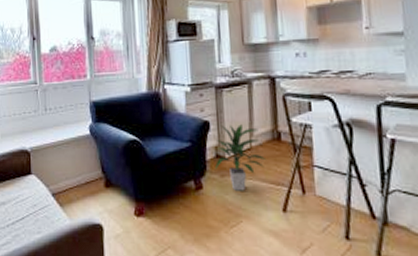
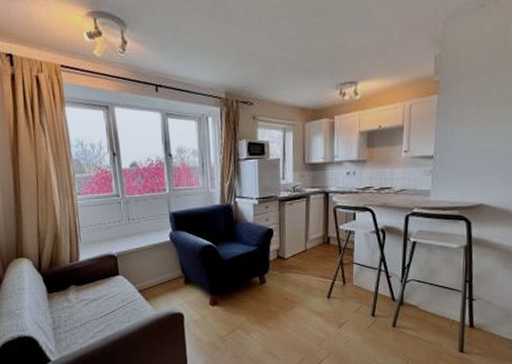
indoor plant: present [215,124,267,191] -> none [277,231,318,284]

